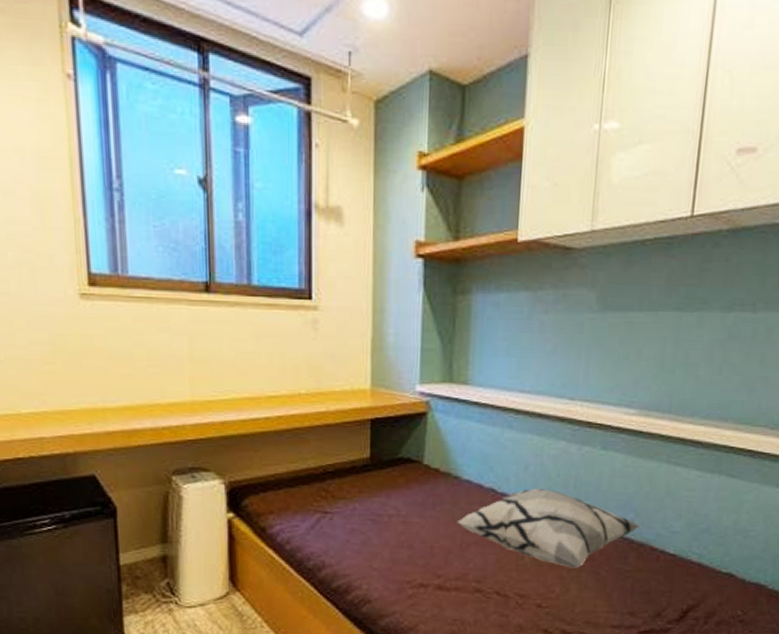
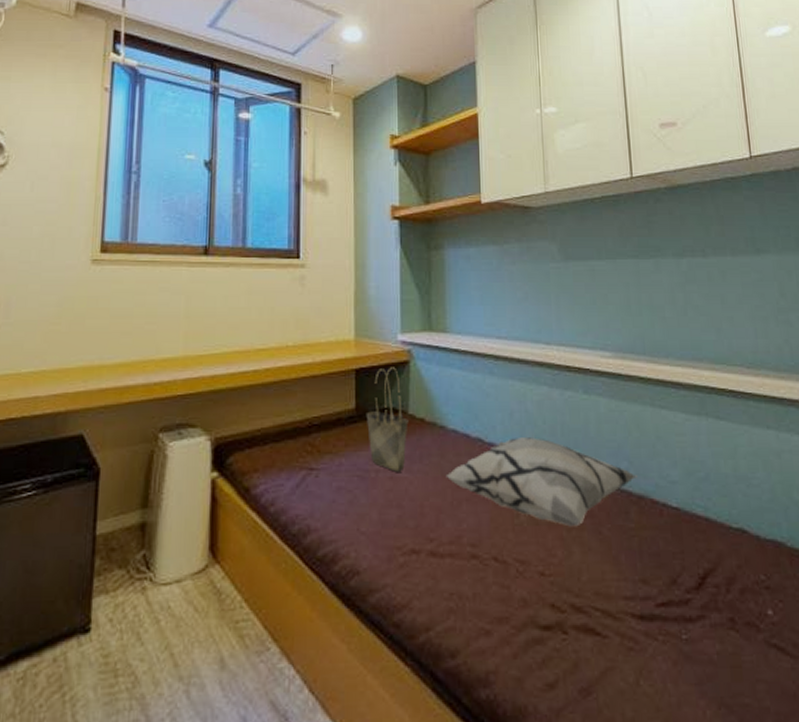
tote bag: none [380,418,423,517] -> present [366,367,409,472]

